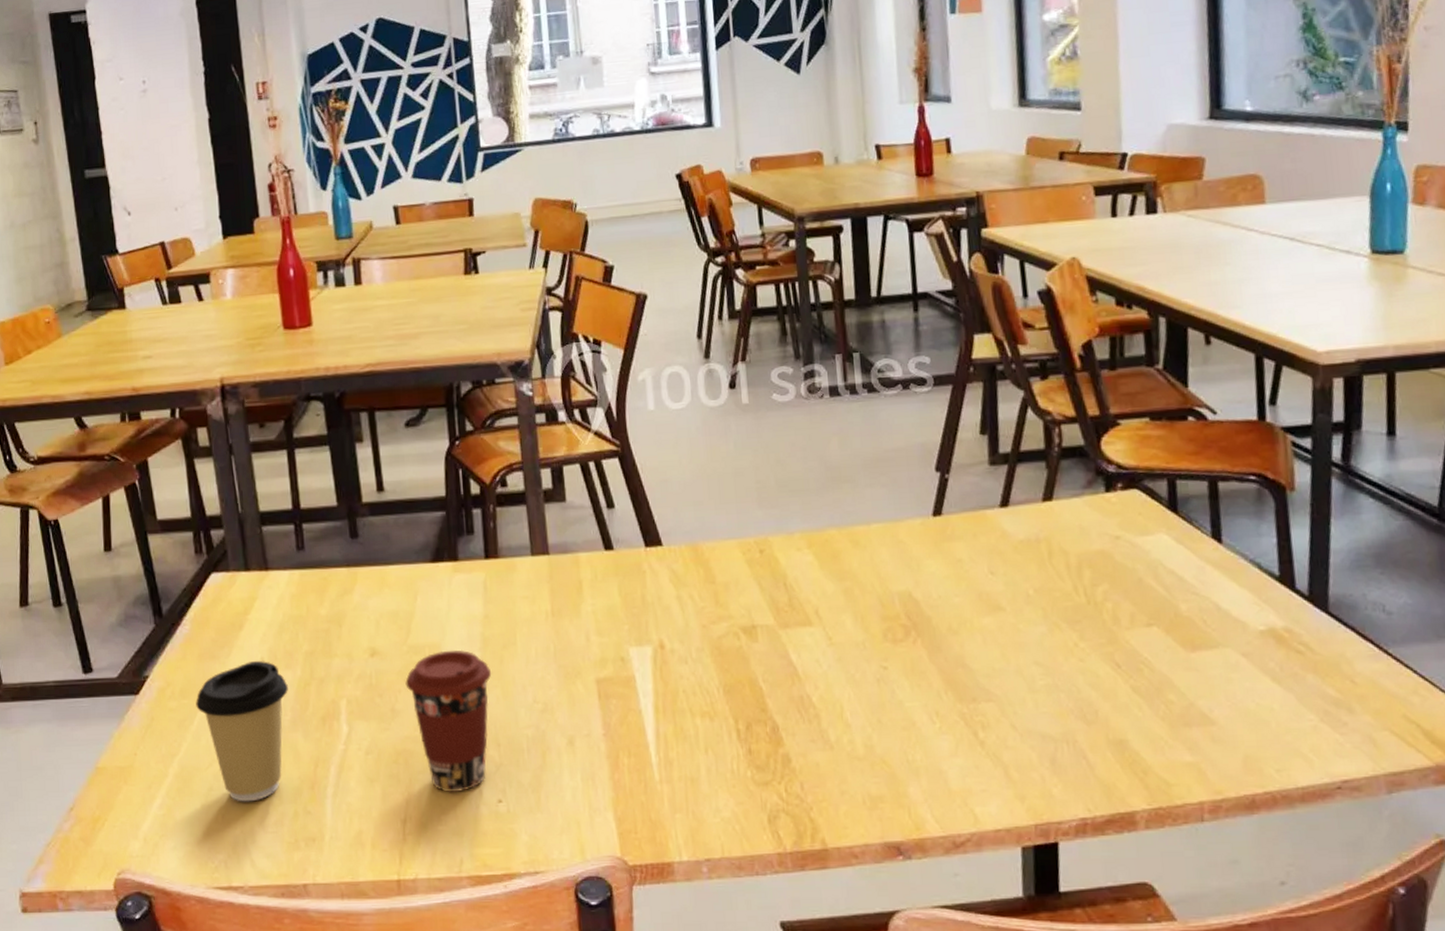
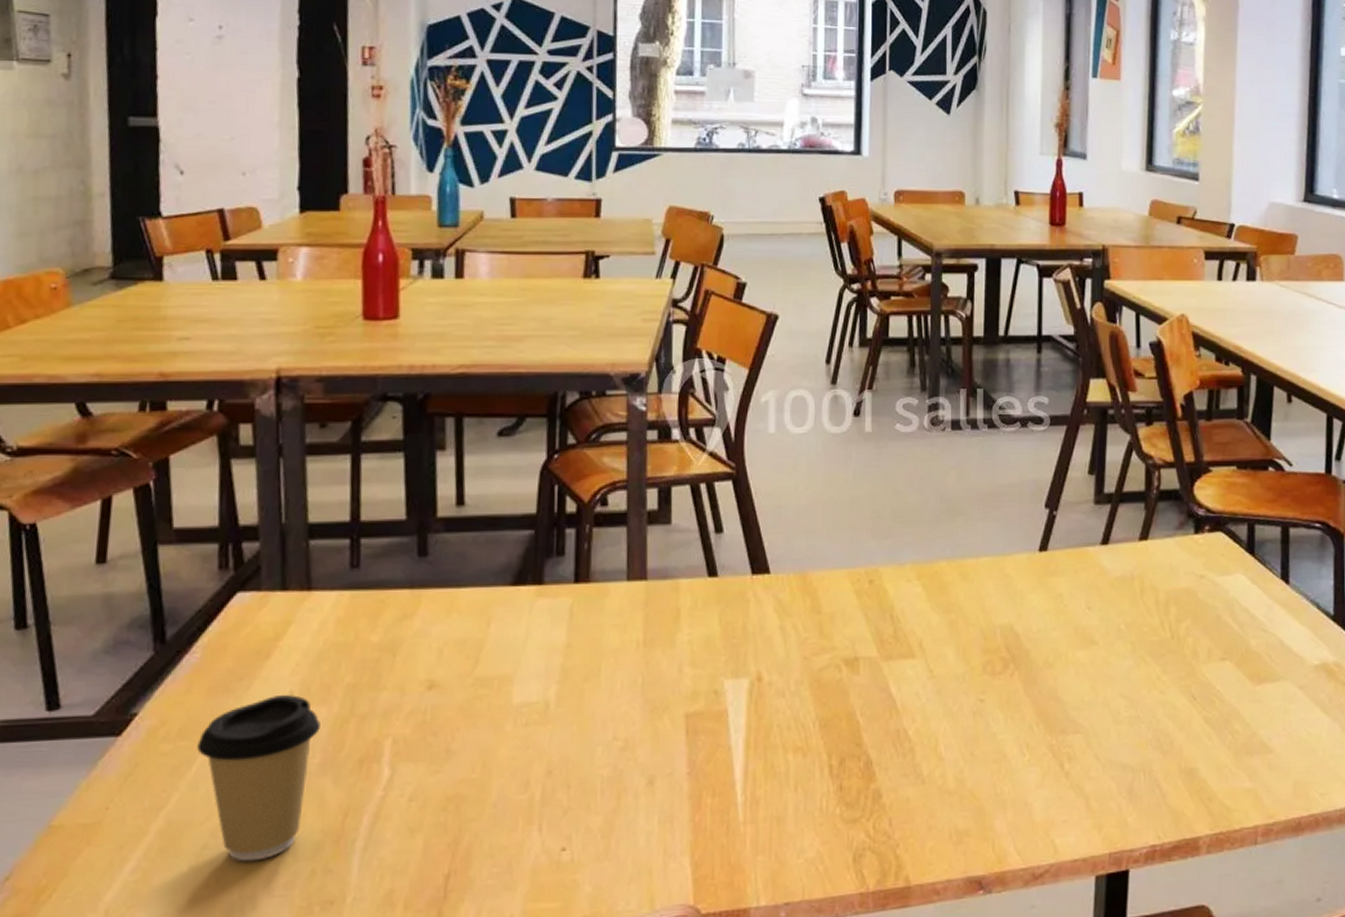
coffee cup: present [405,649,492,793] -> none [466,682,569,842]

